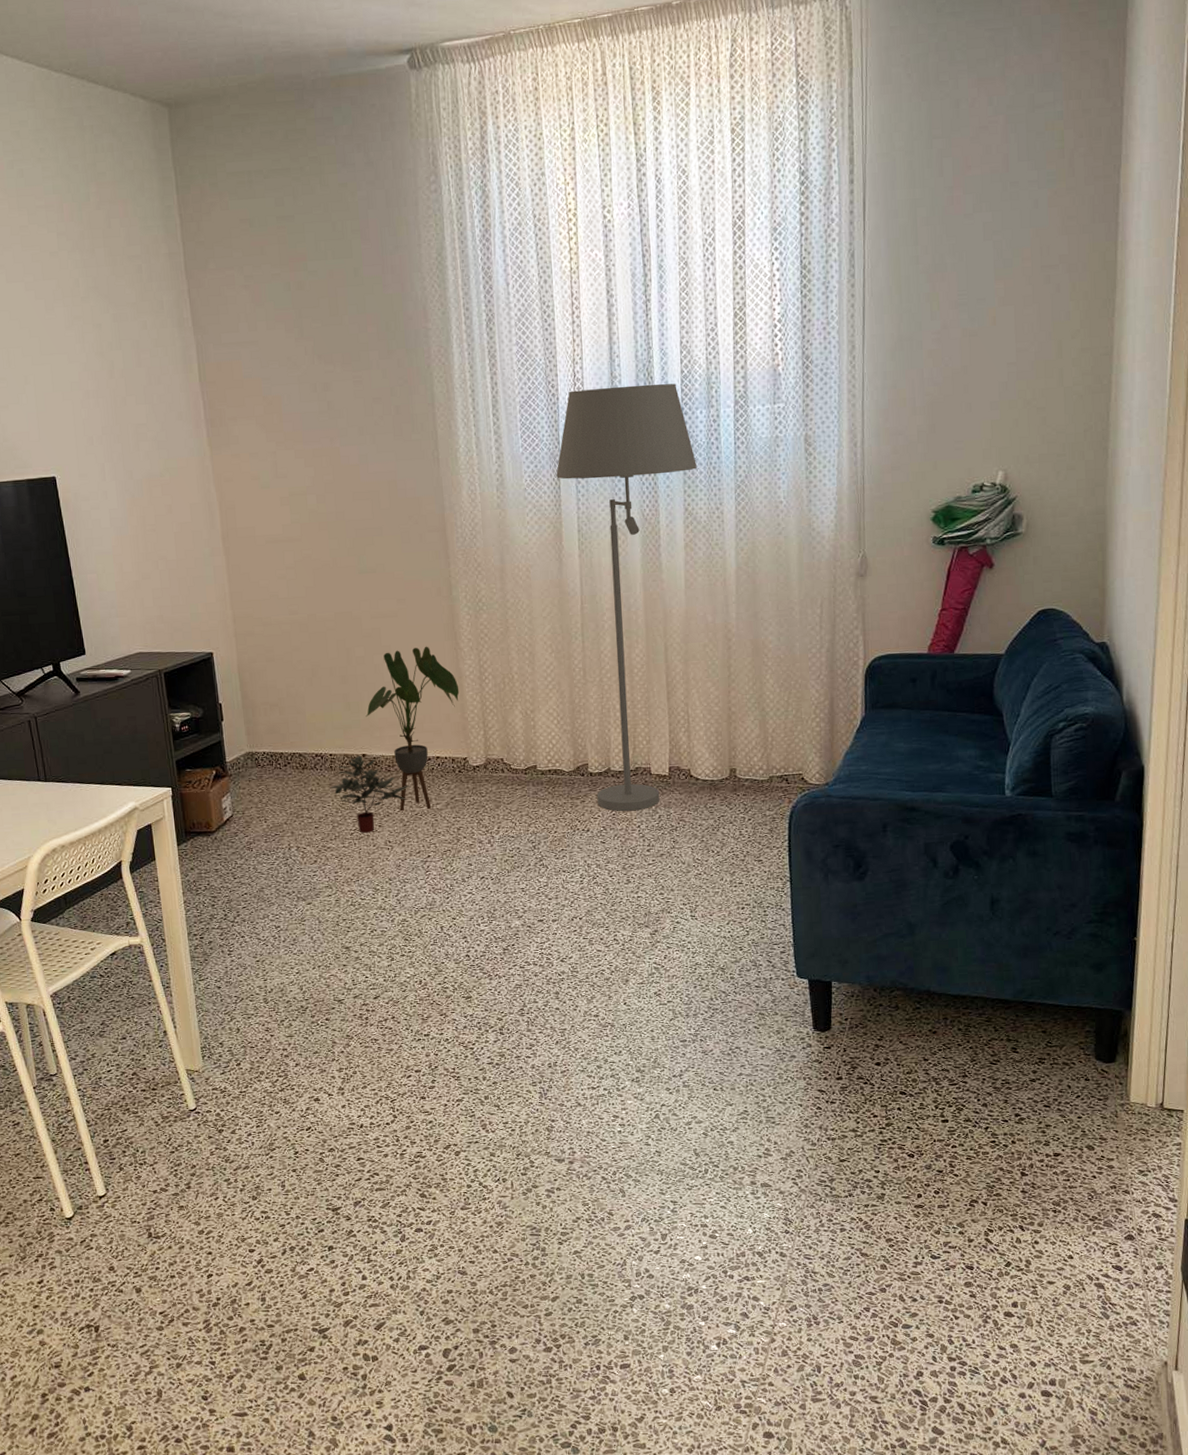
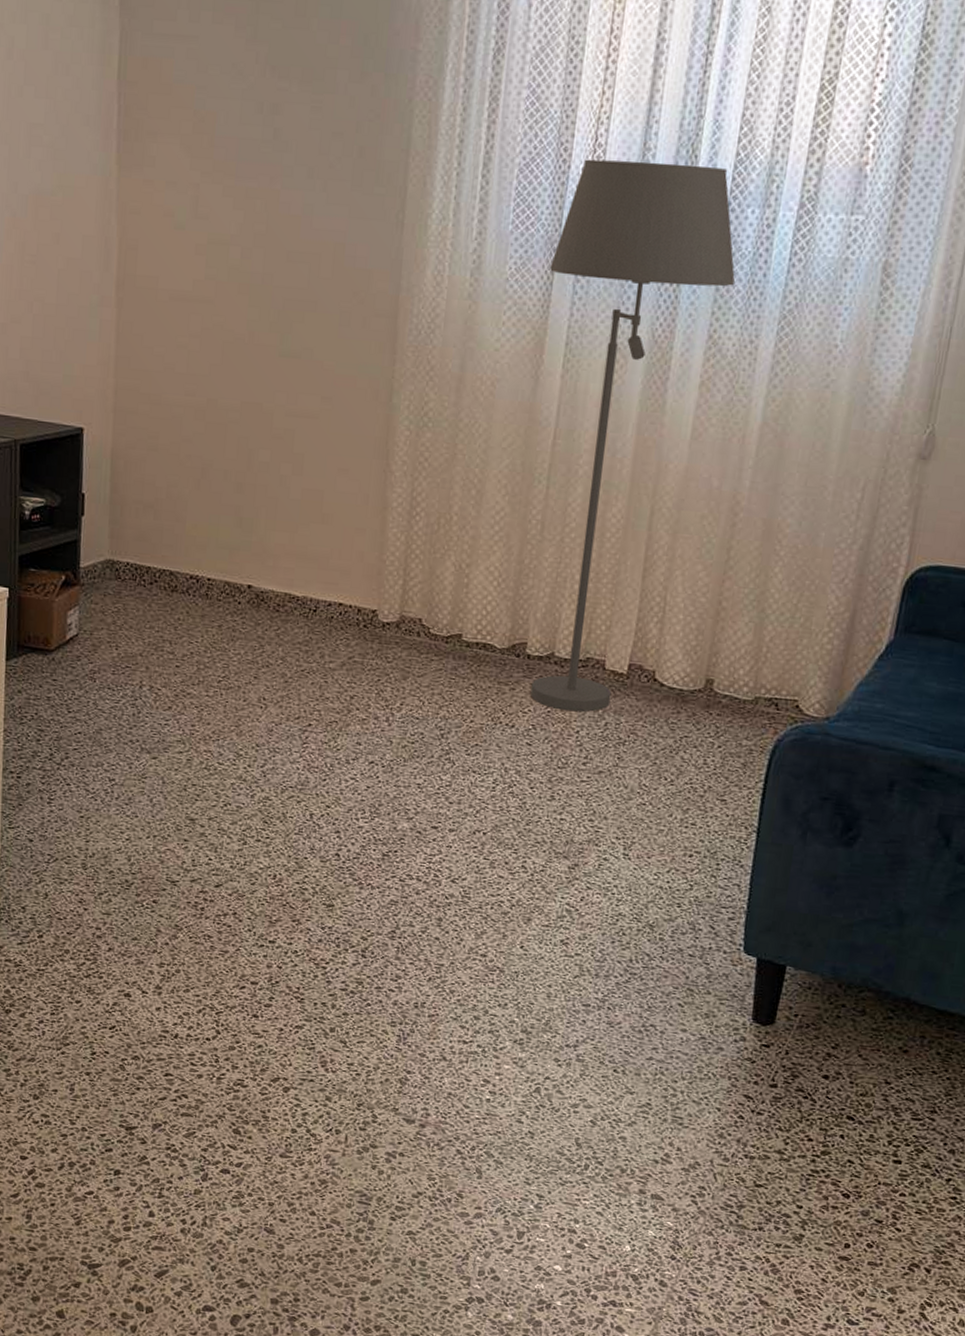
potted plant: present [330,755,410,833] -> none [201,585,301,684]
house plant: present [366,646,460,812] -> none [259,461,382,668]

